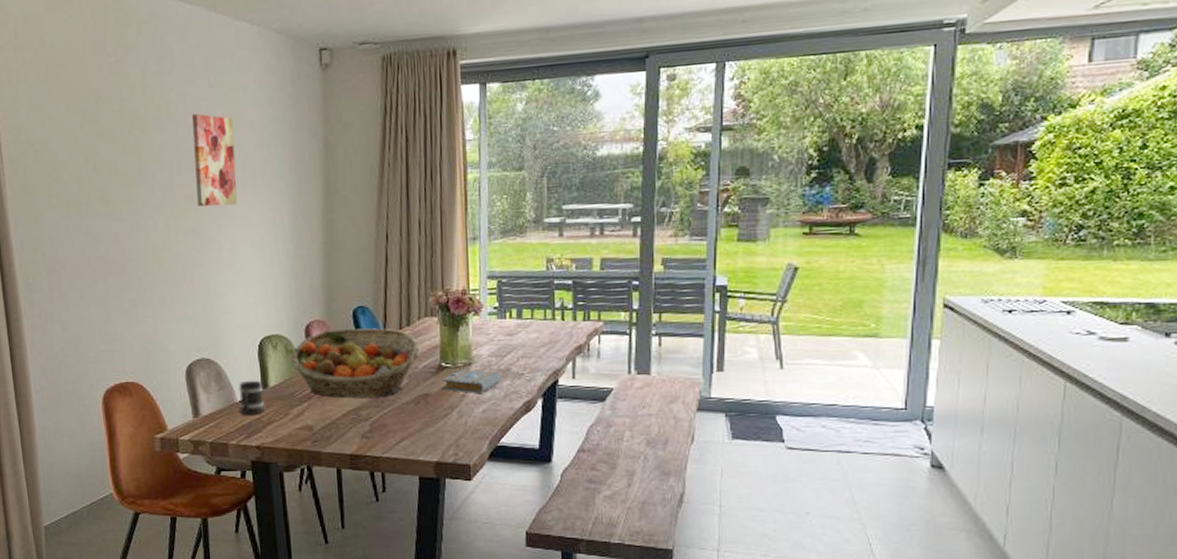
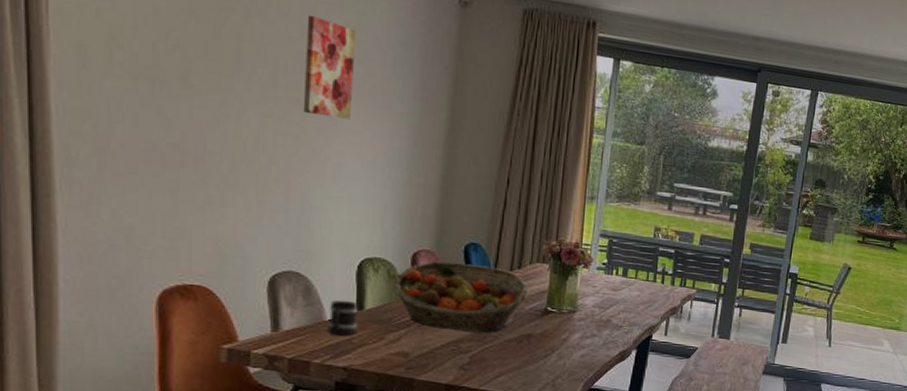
book: present [442,369,503,394] -> none [546,316,603,340]

